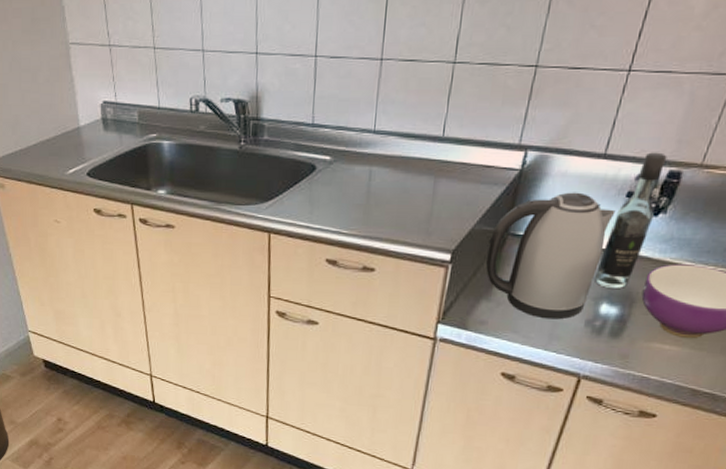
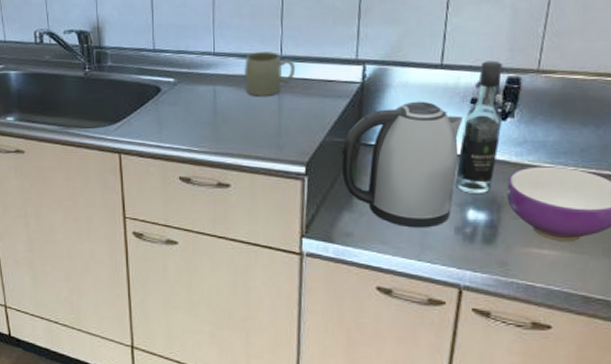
mug: none [402,132,456,180] -> present [244,52,296,96]

